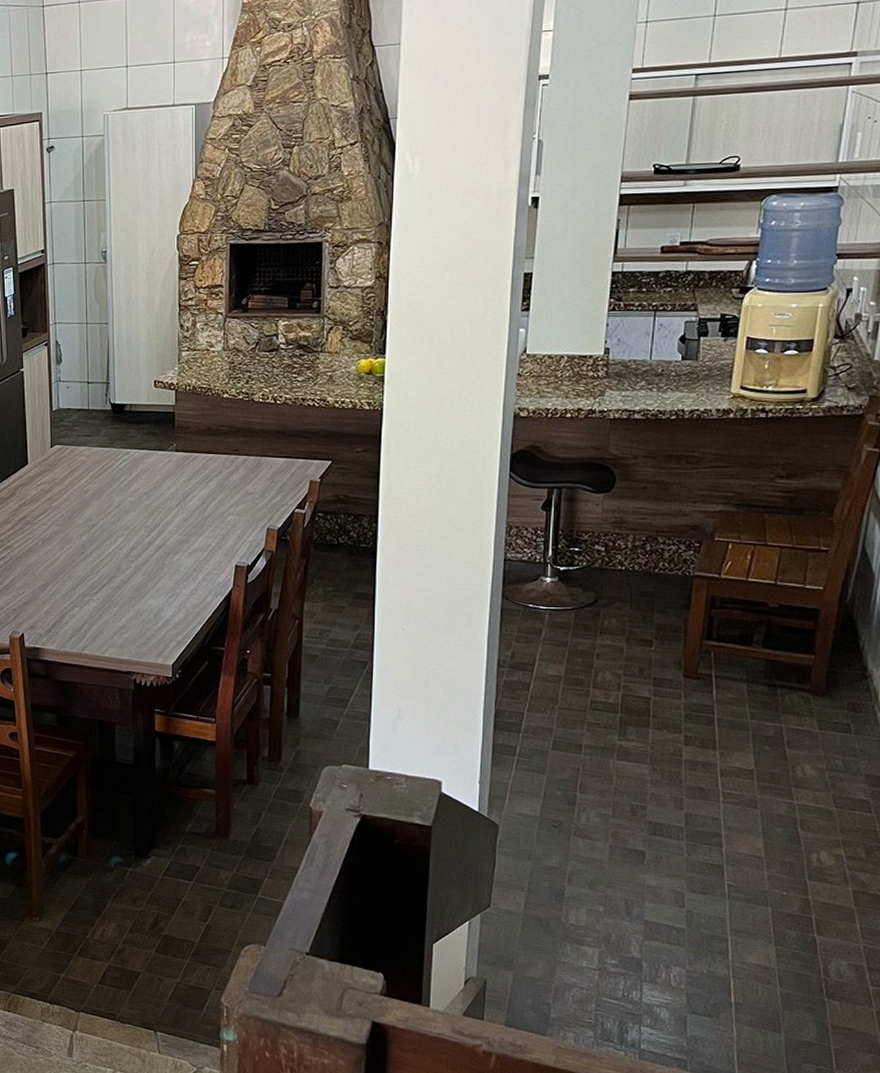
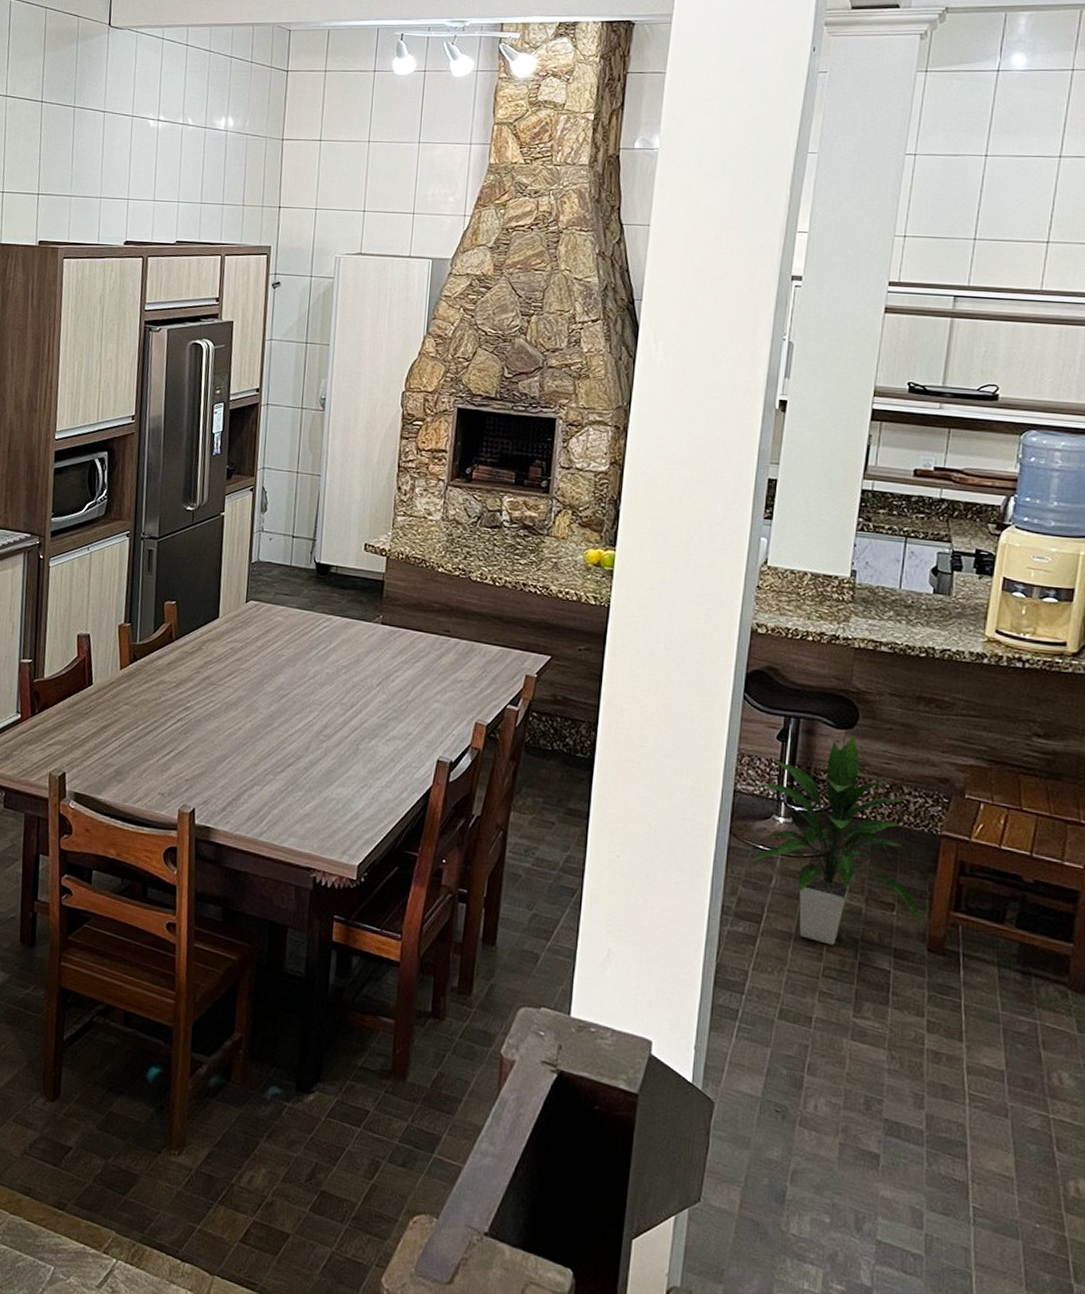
indoor plant: none [522,497,679,682] -> present [750,735,923,946]

